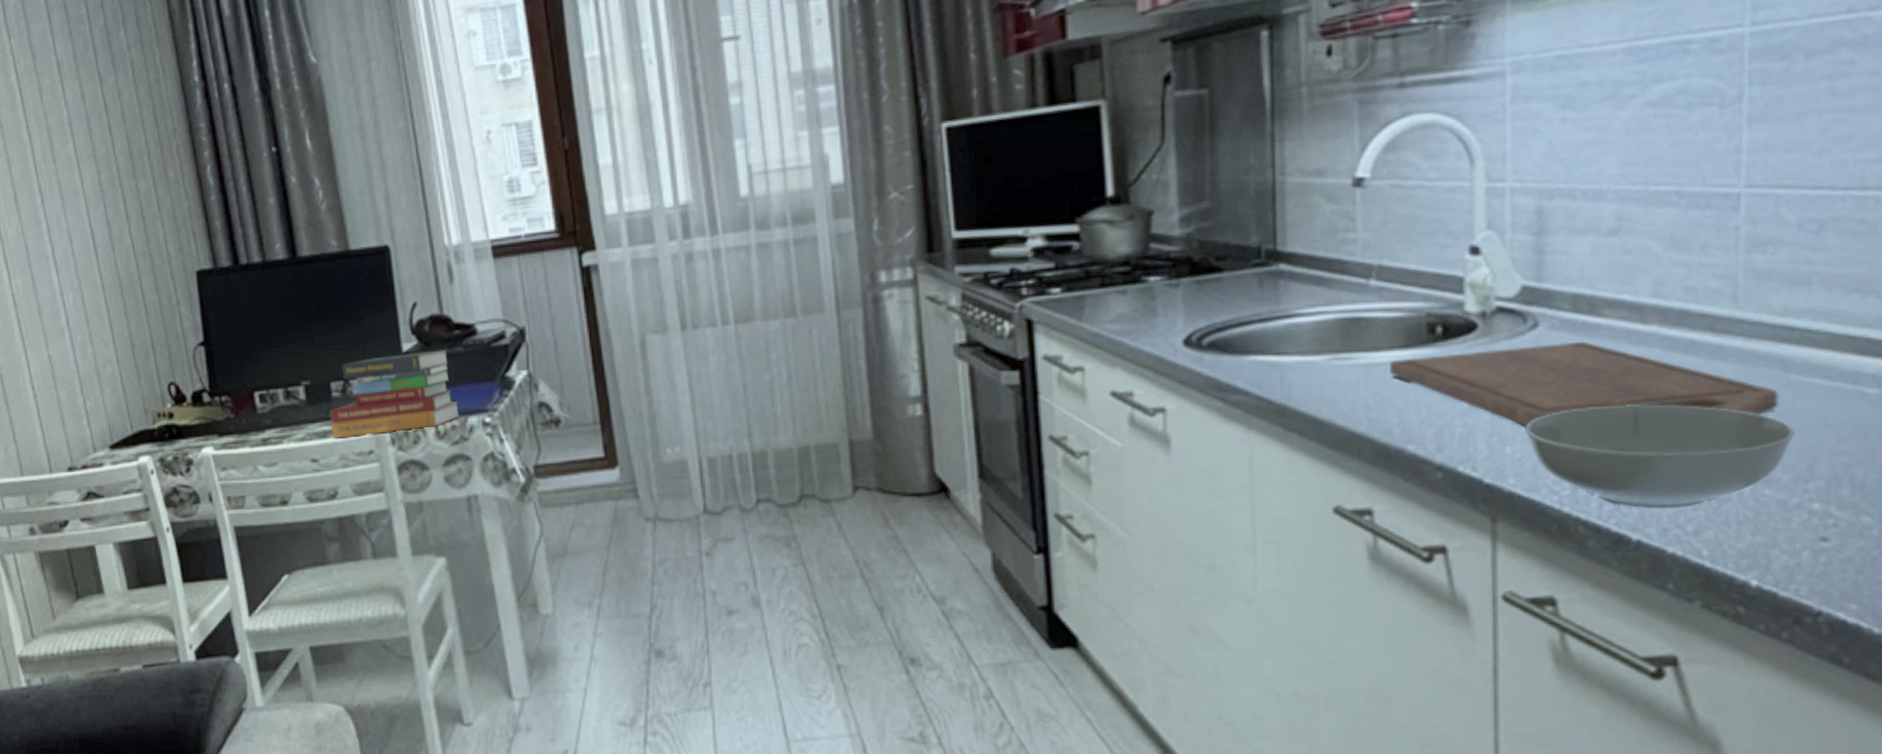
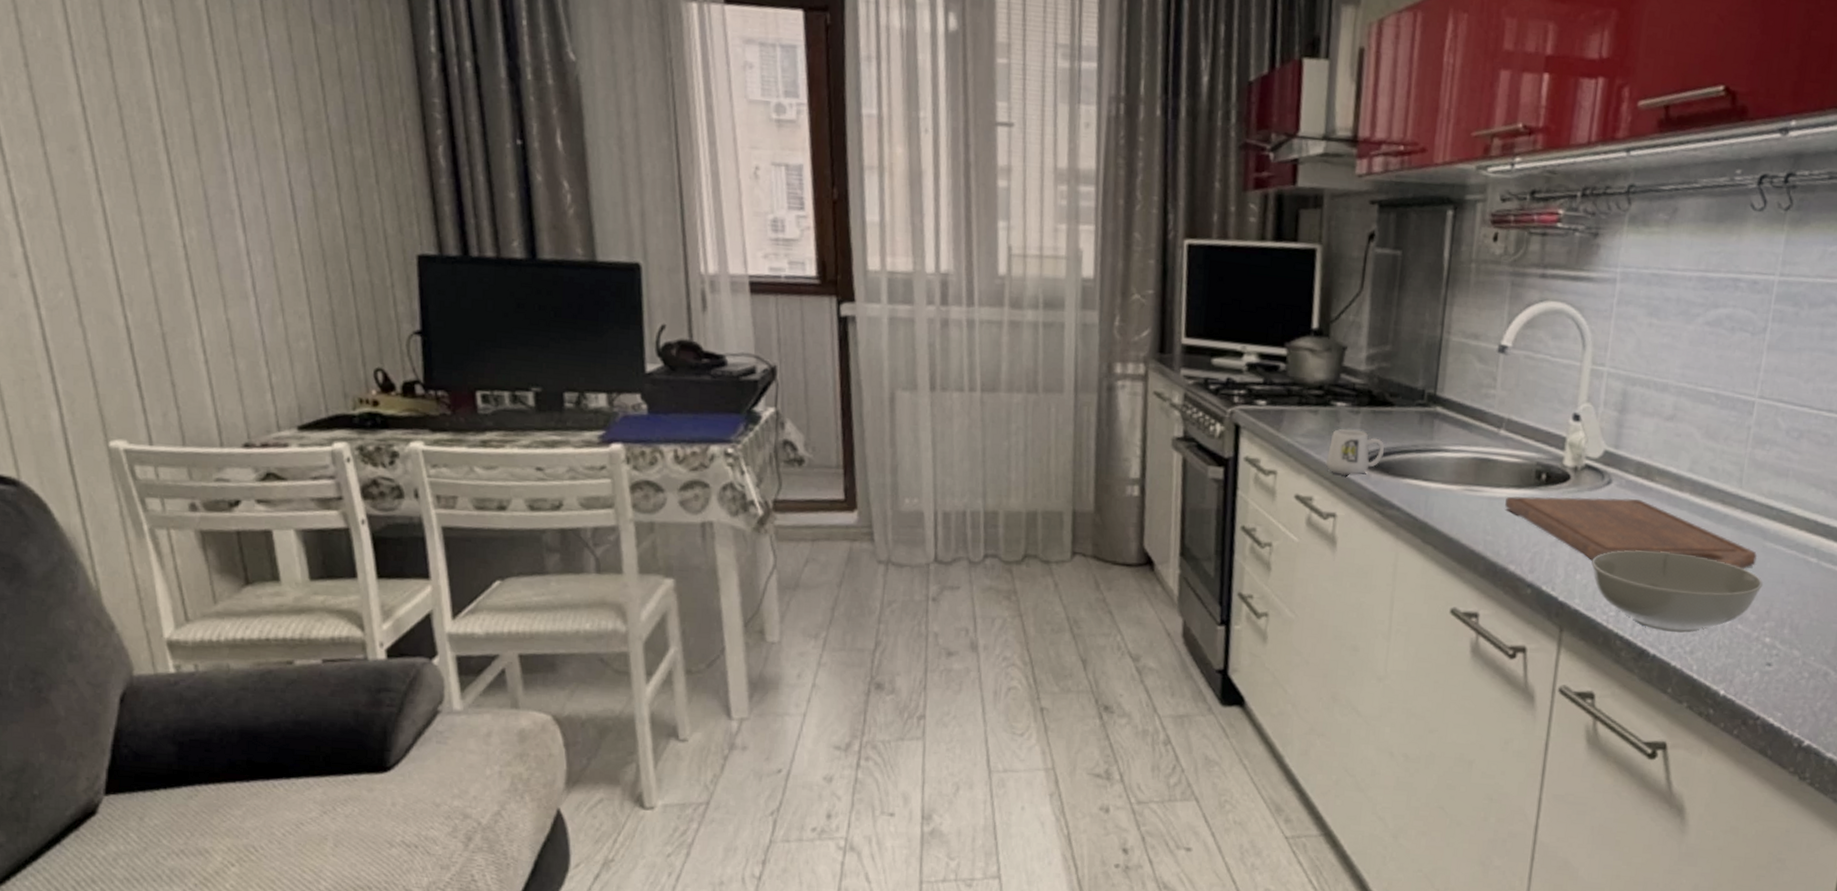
books: present [329,349,460,438] -> none [560,373,702,452]
mug: none [1145,306,1218,362] -> present [1326,429,1385,477]

